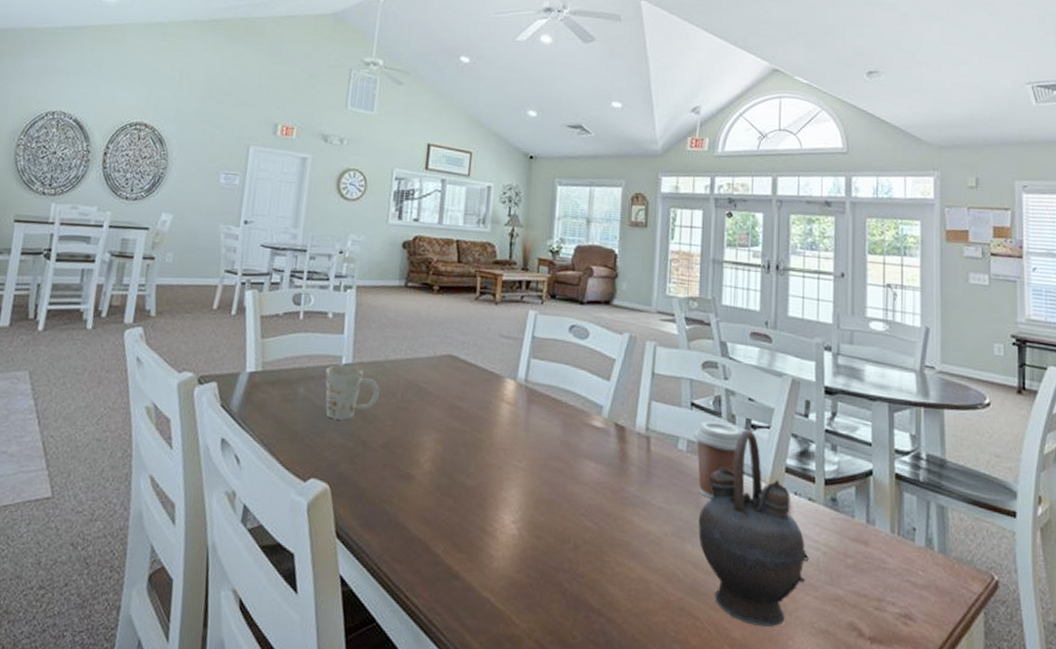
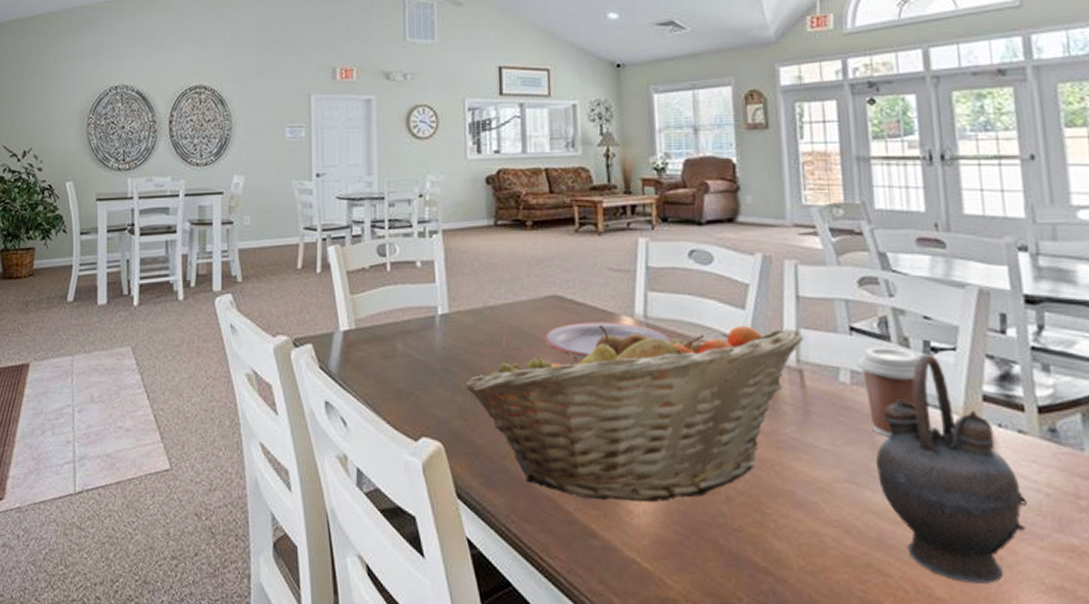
mug: present [325,364,380,420] -> none [422,315,483,374]
fruit basket: none [357,385,654,548] -> present [465,325,804,503]
plate: none [436,381,546,415] -> present [544,322,672,359]

